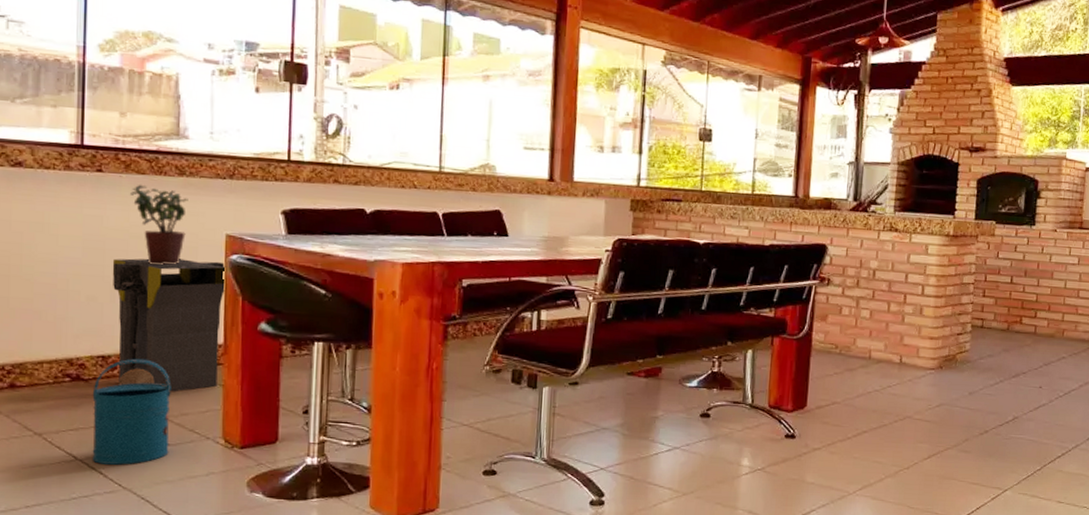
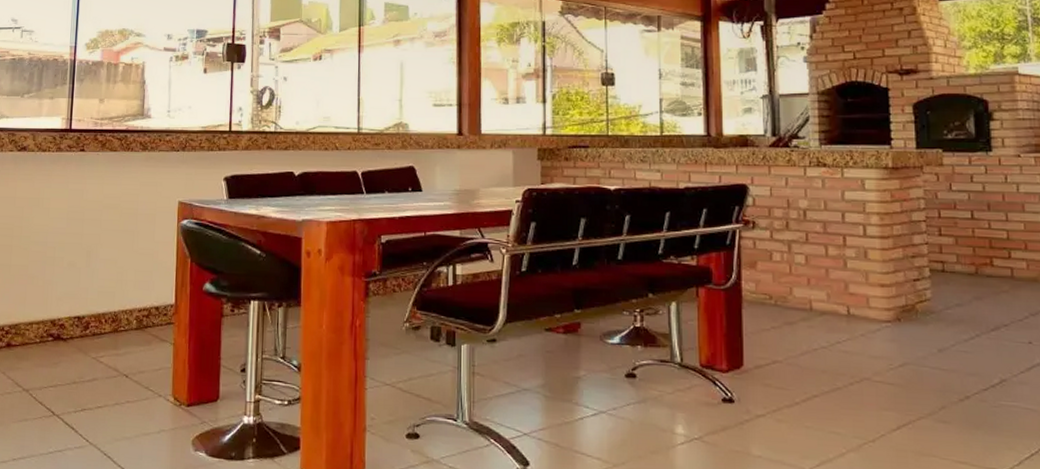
watering can: present [92,358,172,465] -> none [66,319,132,421]
side table: present [112,258,227,392] -> none [88,225,179,351]
potted plant: present [130,184,188,265] -> none [105,160,149,231]

